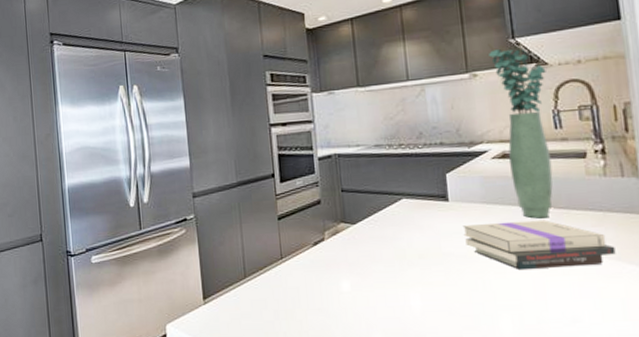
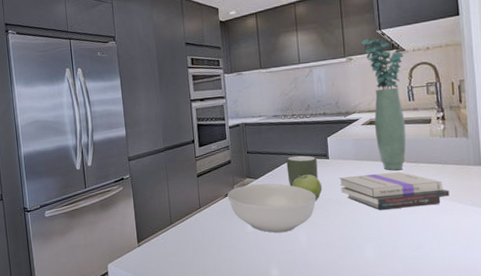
bowl: none [316,230,433,294] -> present [227,183,317,233]
mug: none [392,196,435,236] -> present [286,155,318,187]
fruit: none [401,220,441,253] -> present [292,174,323,200]

